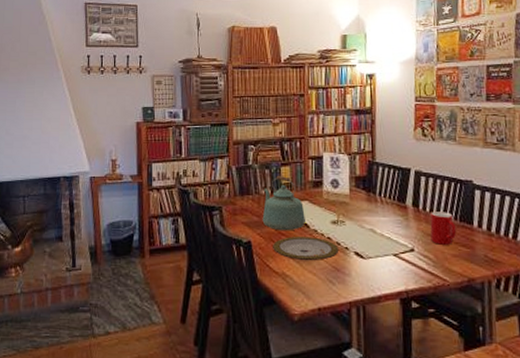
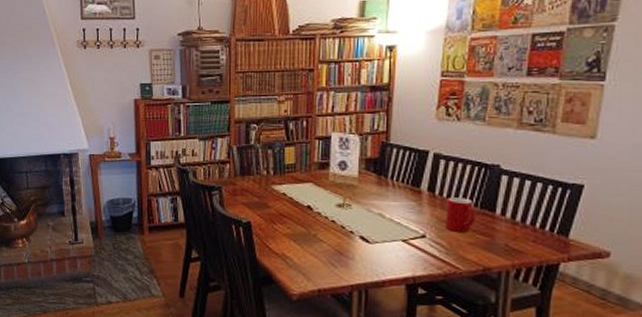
kettle: present [262,175,305,231] -> none [263,155,309,213]
plate: present [273,237,339,261] -> none [273,218,344,244]

